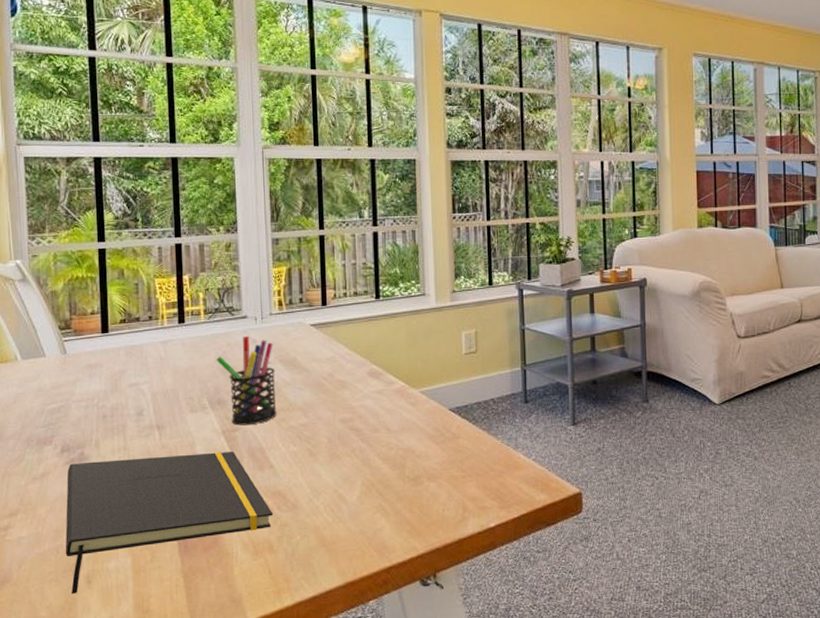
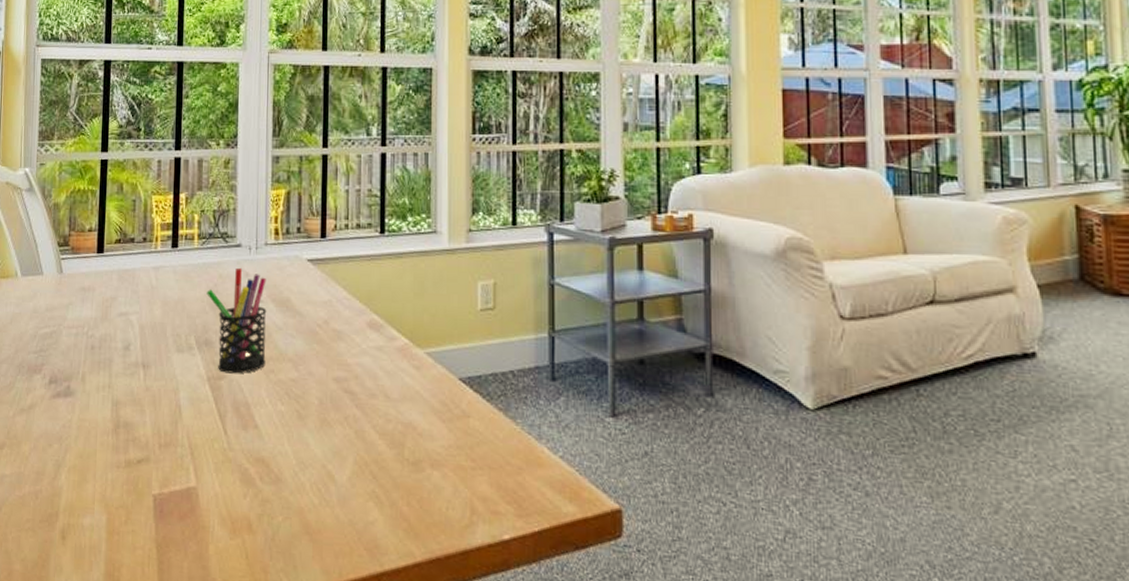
notepad: present [65,452,274,595] -> none [43,397,255,550]

